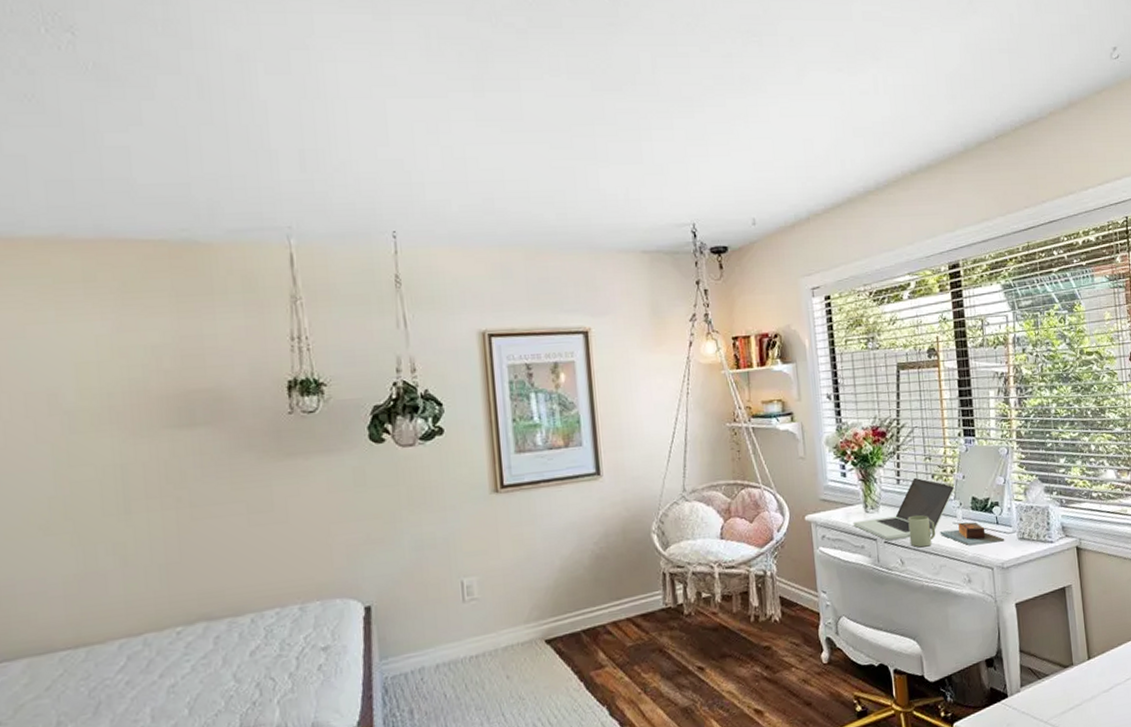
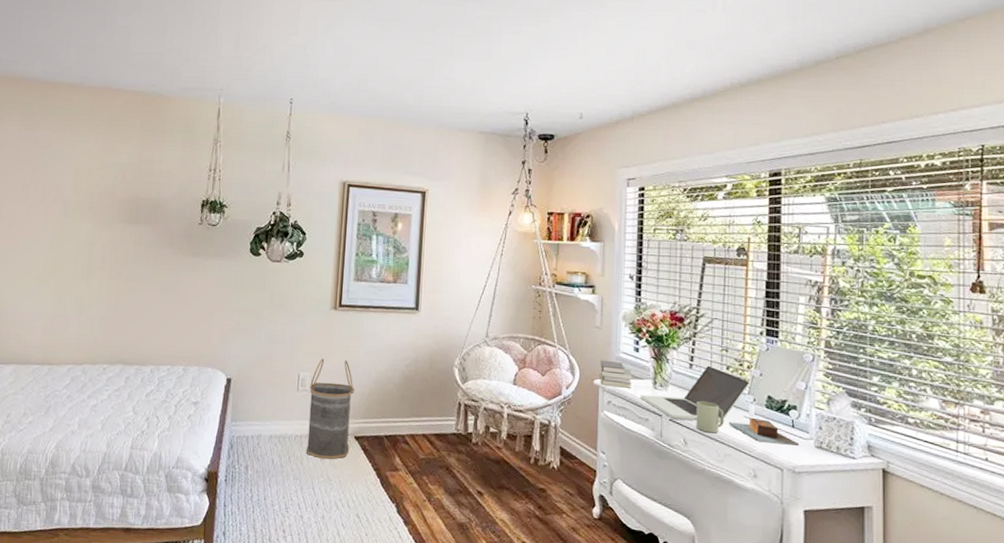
basket: none [479,551,541,677] -> present [305,359,355,459]
books: none [808,491,844,520] -> present [598,360,633,388]

